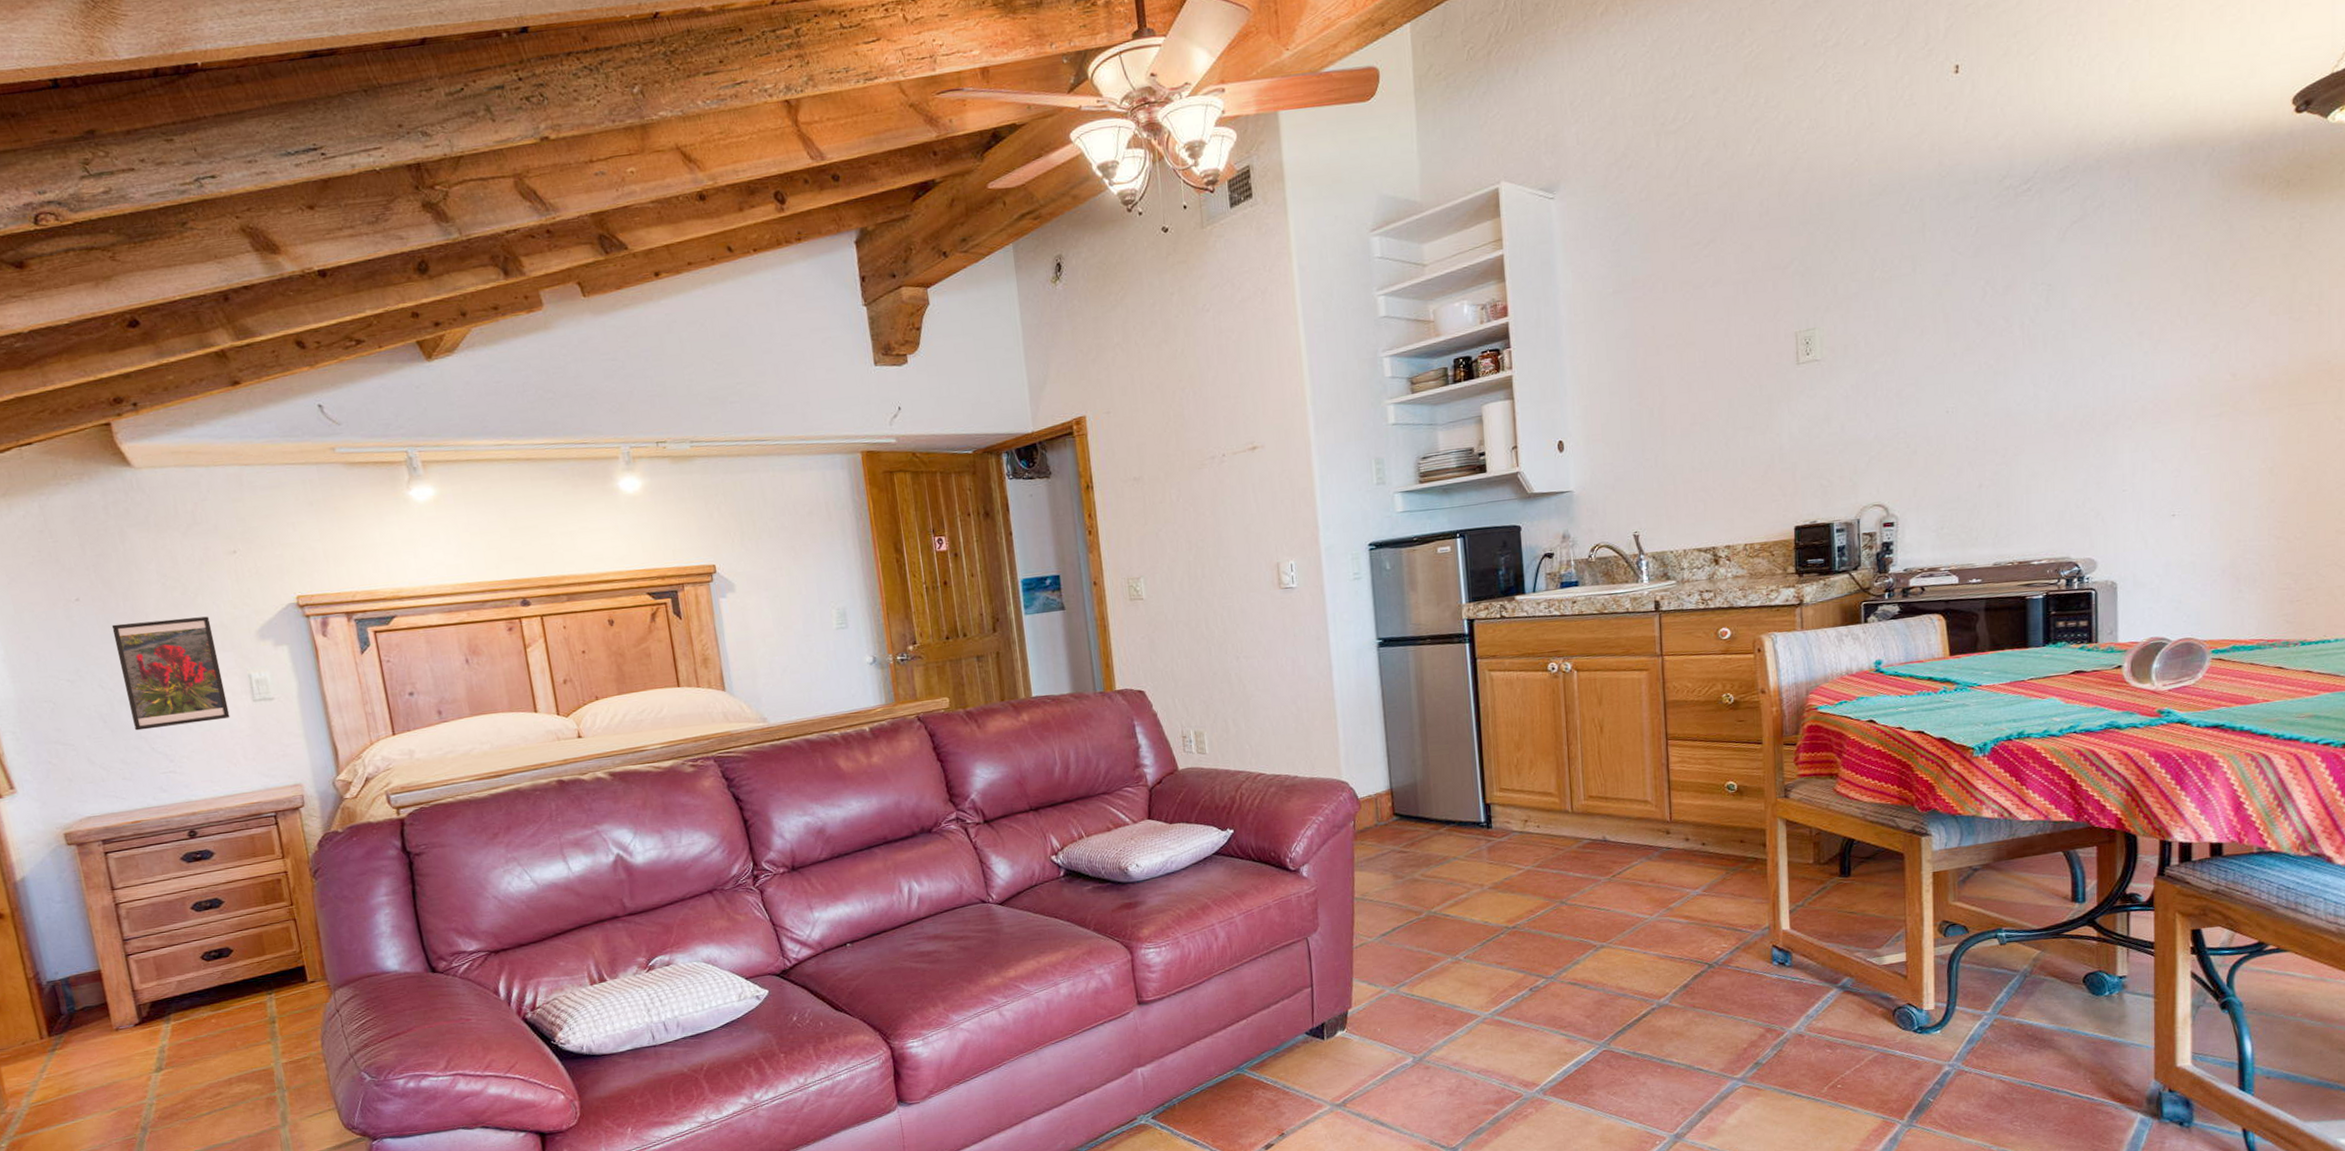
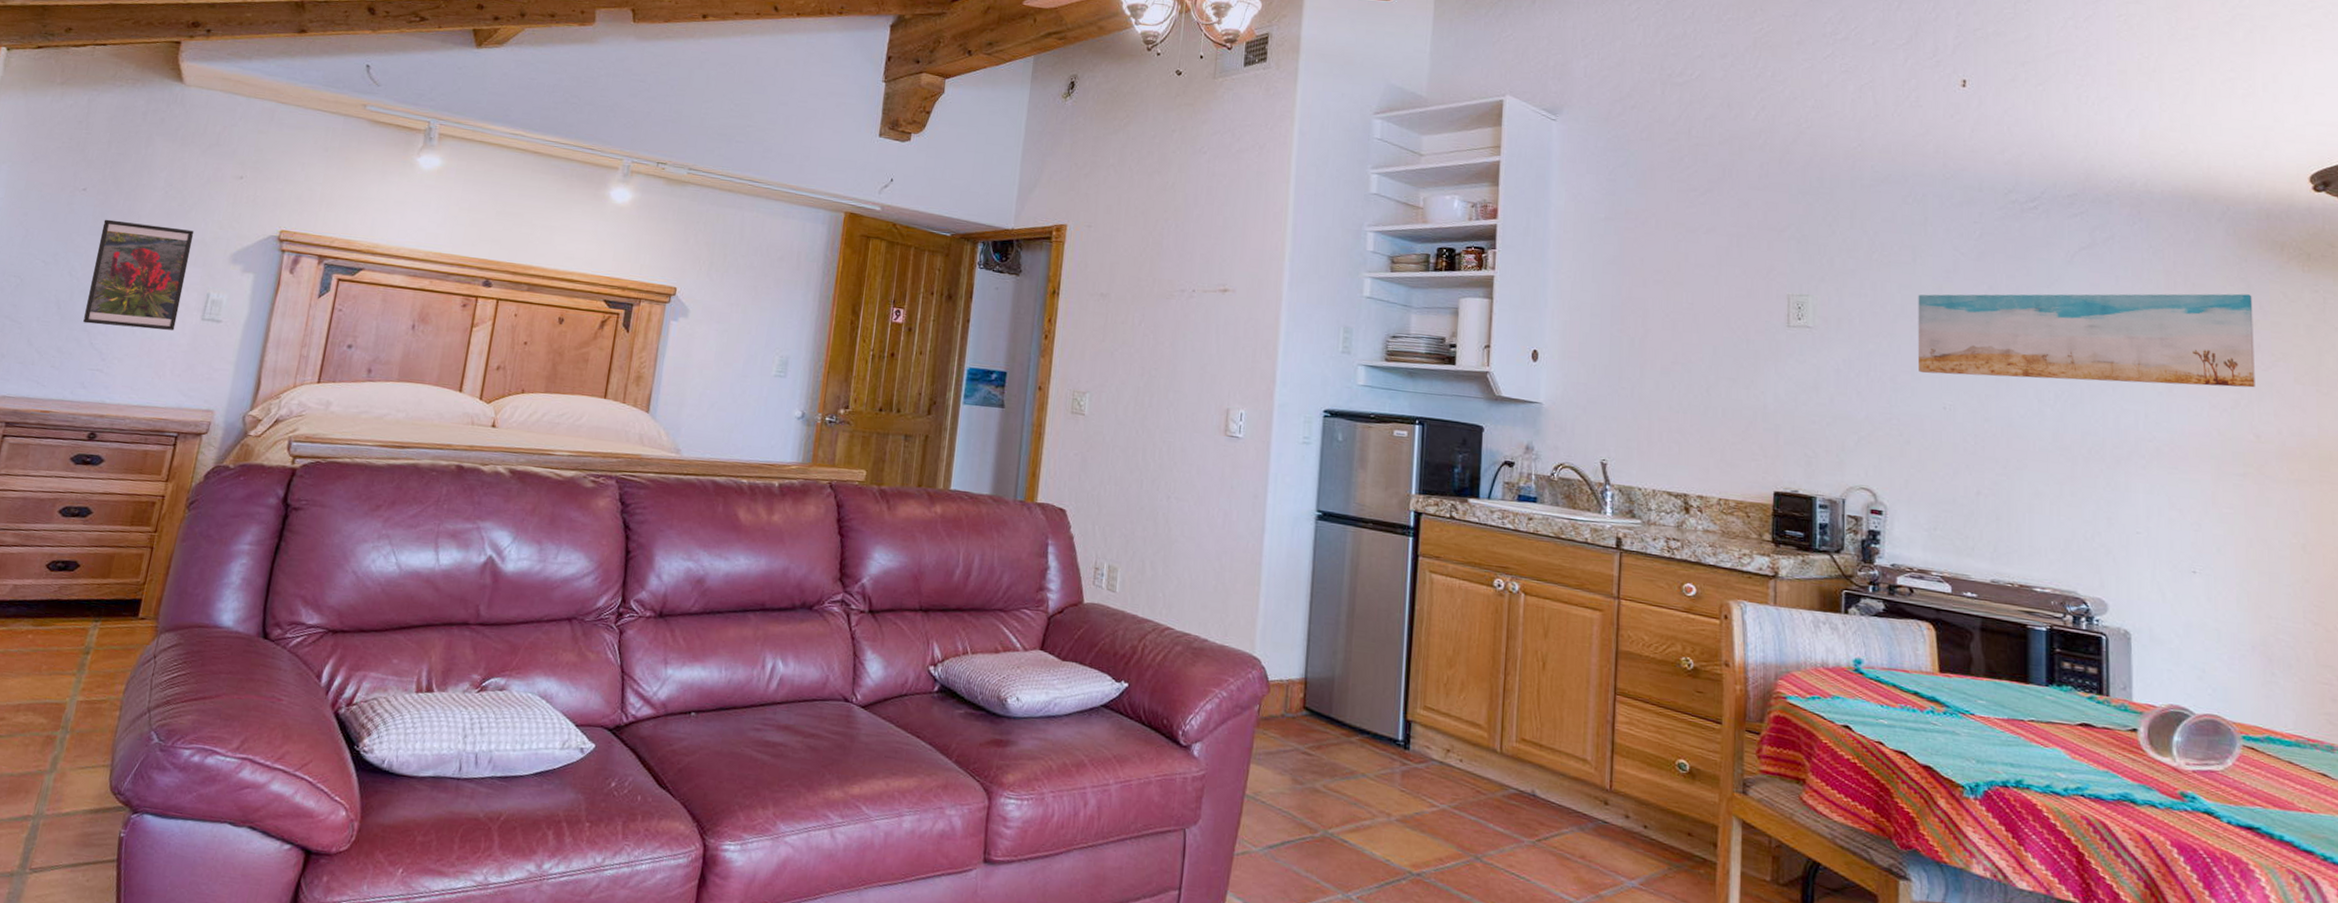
wall art: none [1919,235,2233,382] -> present [1917,293,2255,388]

